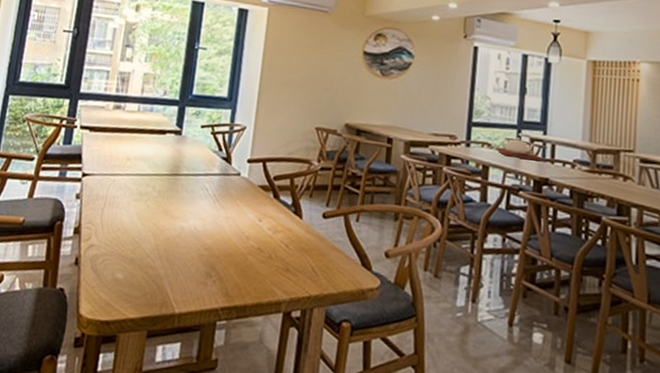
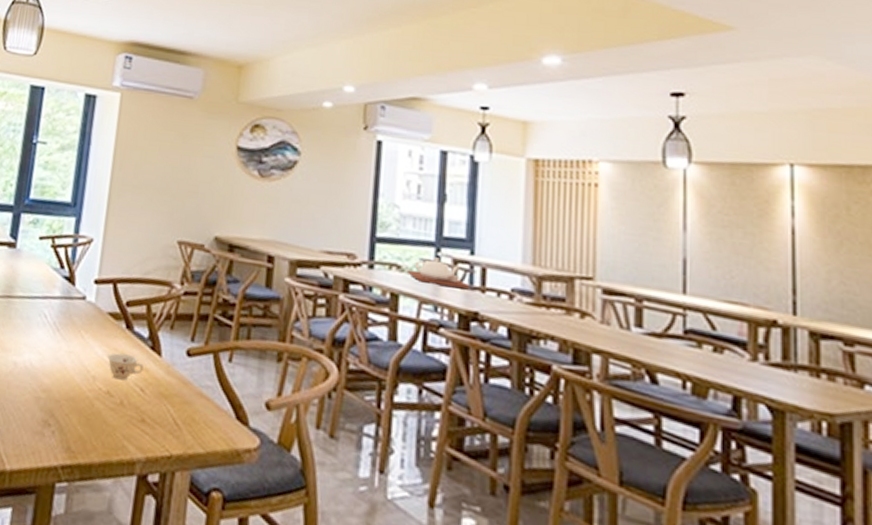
teacup: none [258,217,288,239] -> present [107,353,144,380]

